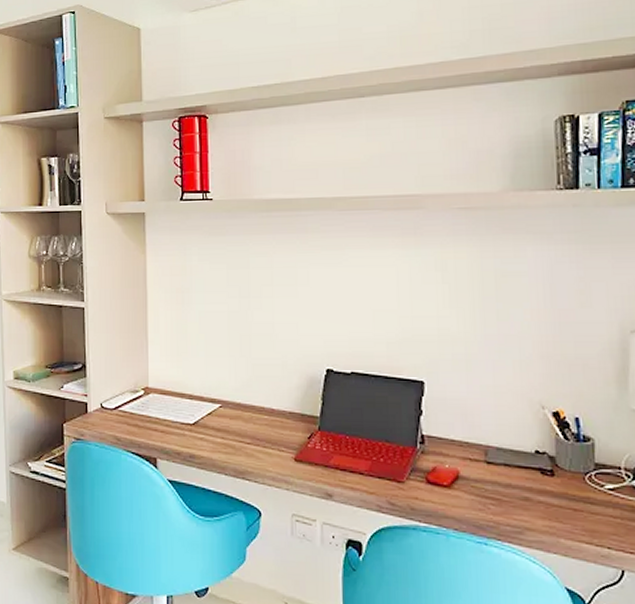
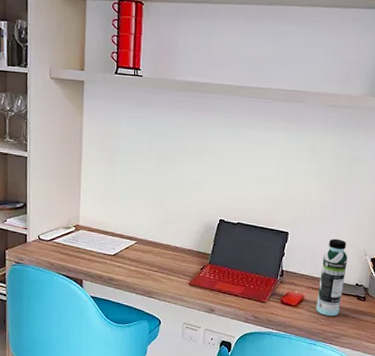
water bottle: none [479,386,517,500] -> present [316,238,348,316]

